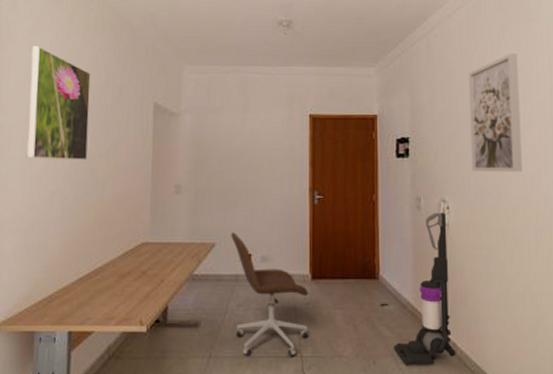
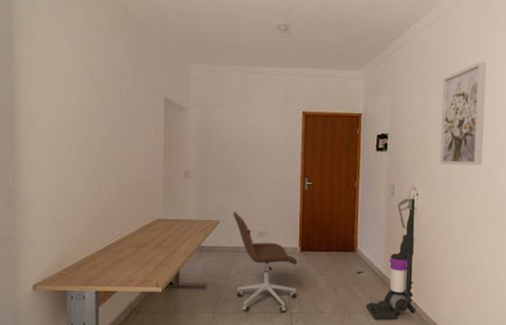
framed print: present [26,46,91,161] -> none [50,42,107,148]

